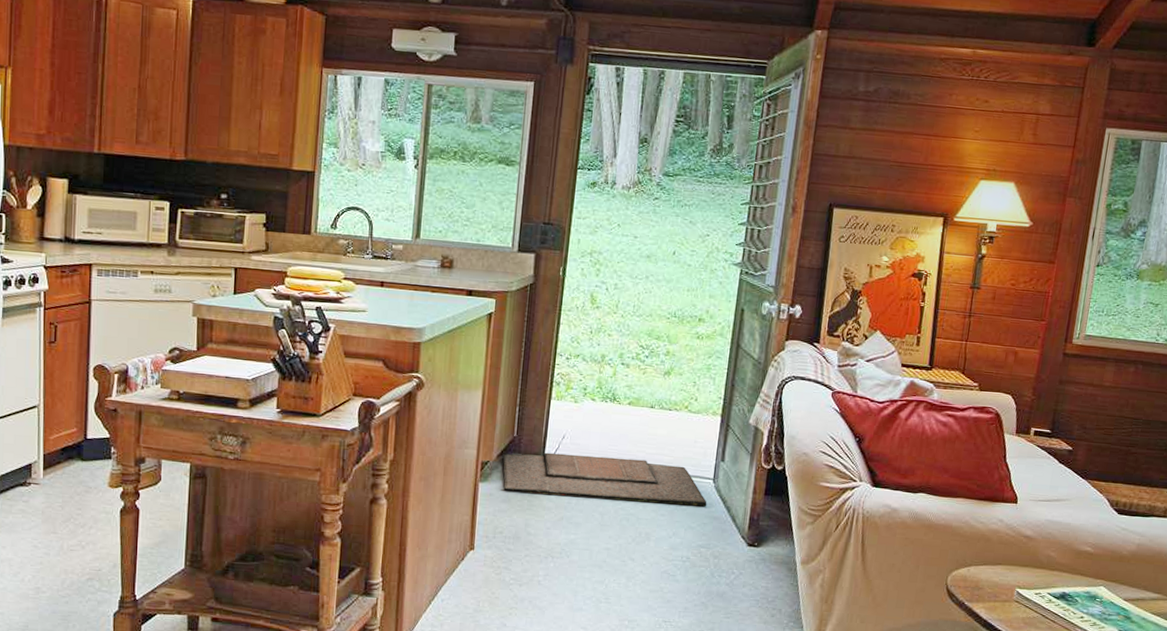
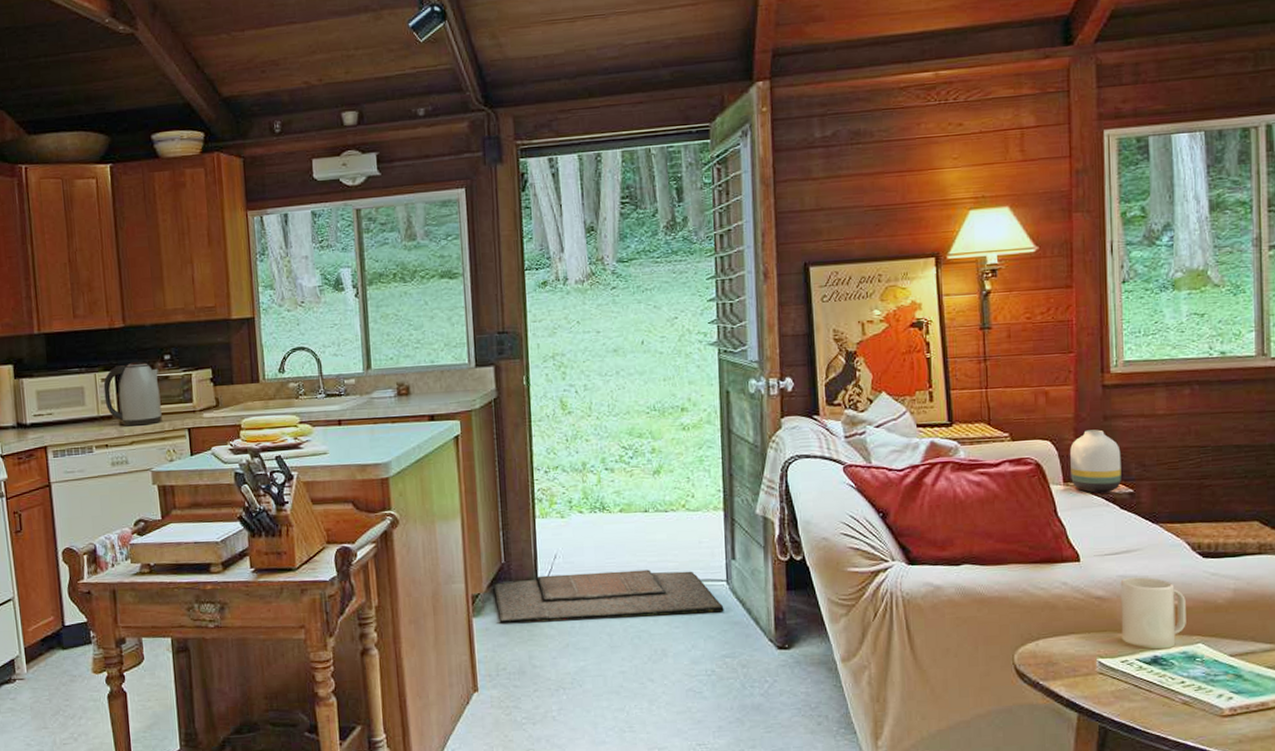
kettle: none [156,196,213,259] -> present [103,361,162,427]
vase: none [1023,390,1068,447] -> present [1070,429,1122,493]
mug: none [1039,522,1098,588] -> present [1120,577,1186,650]

